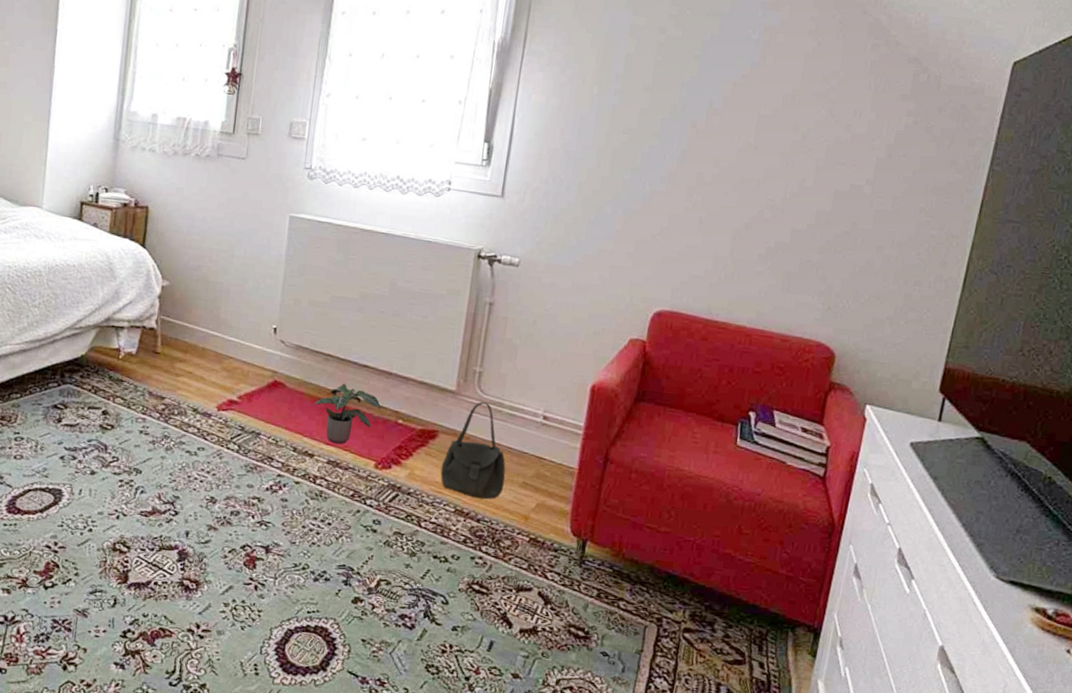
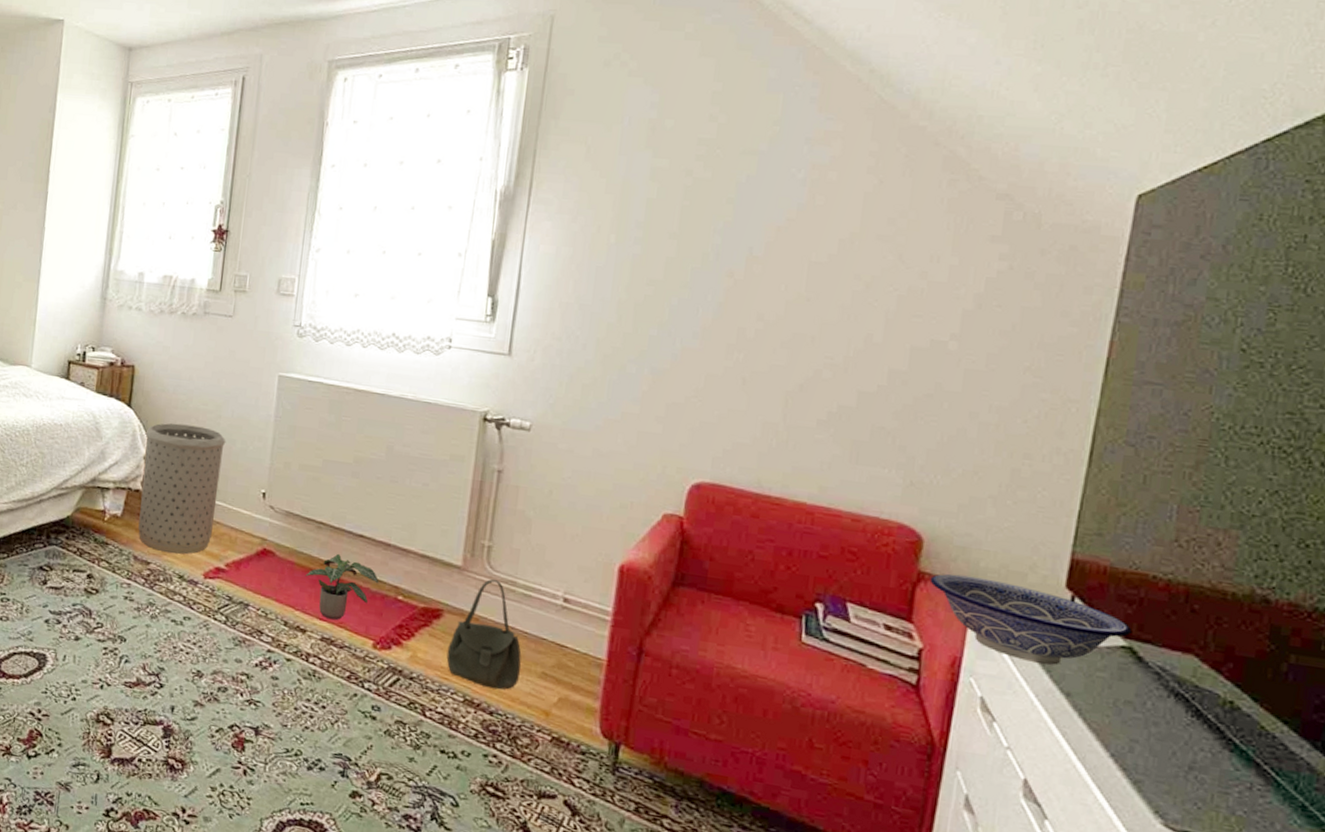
laundry basket: none [153,263,239,389] -> present [138,423,226,554]
decorative bowl: none [838,383,984,455] -> present [929,574,1131,665]

